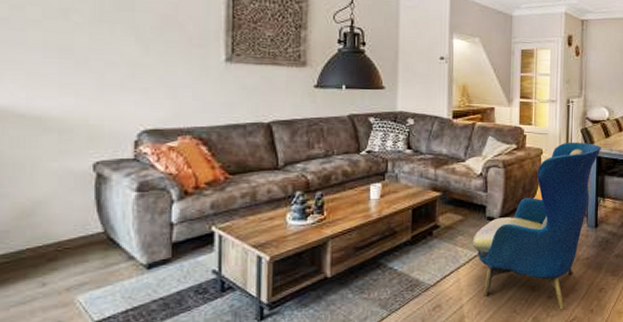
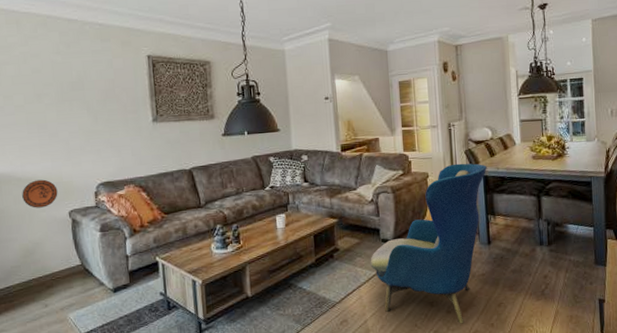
decorative plate: none [24,119,80,156] -> present [22,179,58,208]

